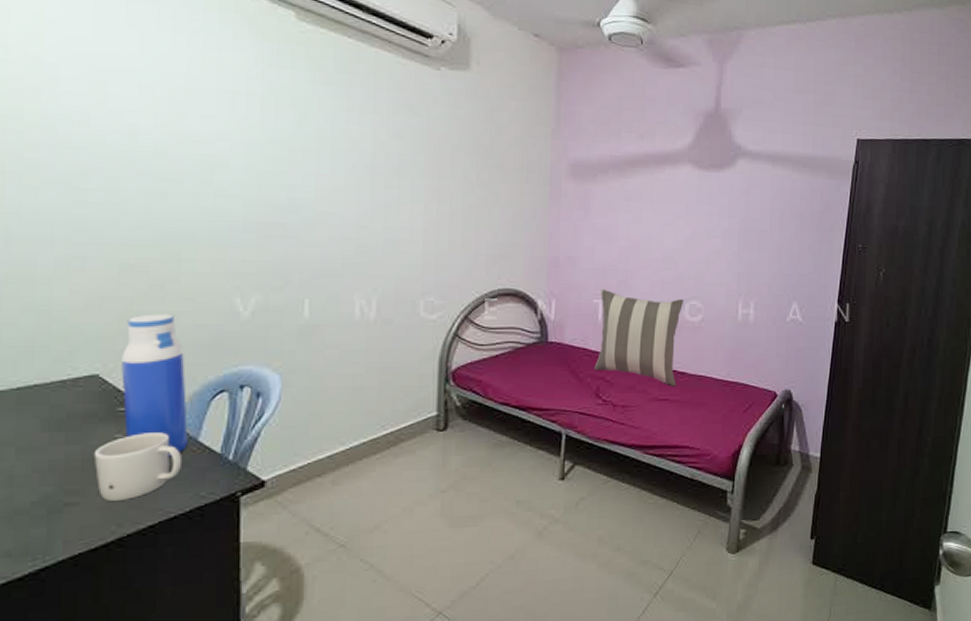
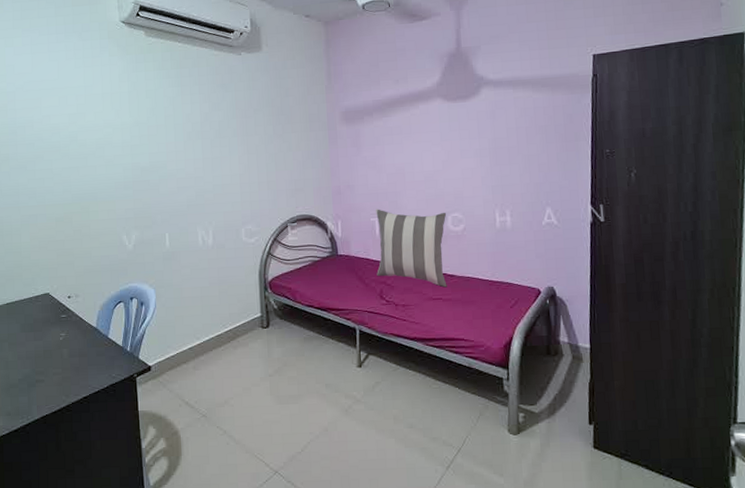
mug: present [93,432,181,502] -> none [50,332,100,380]
water bottle: present [121,314,188,457] -> none [61,249,102,349]

